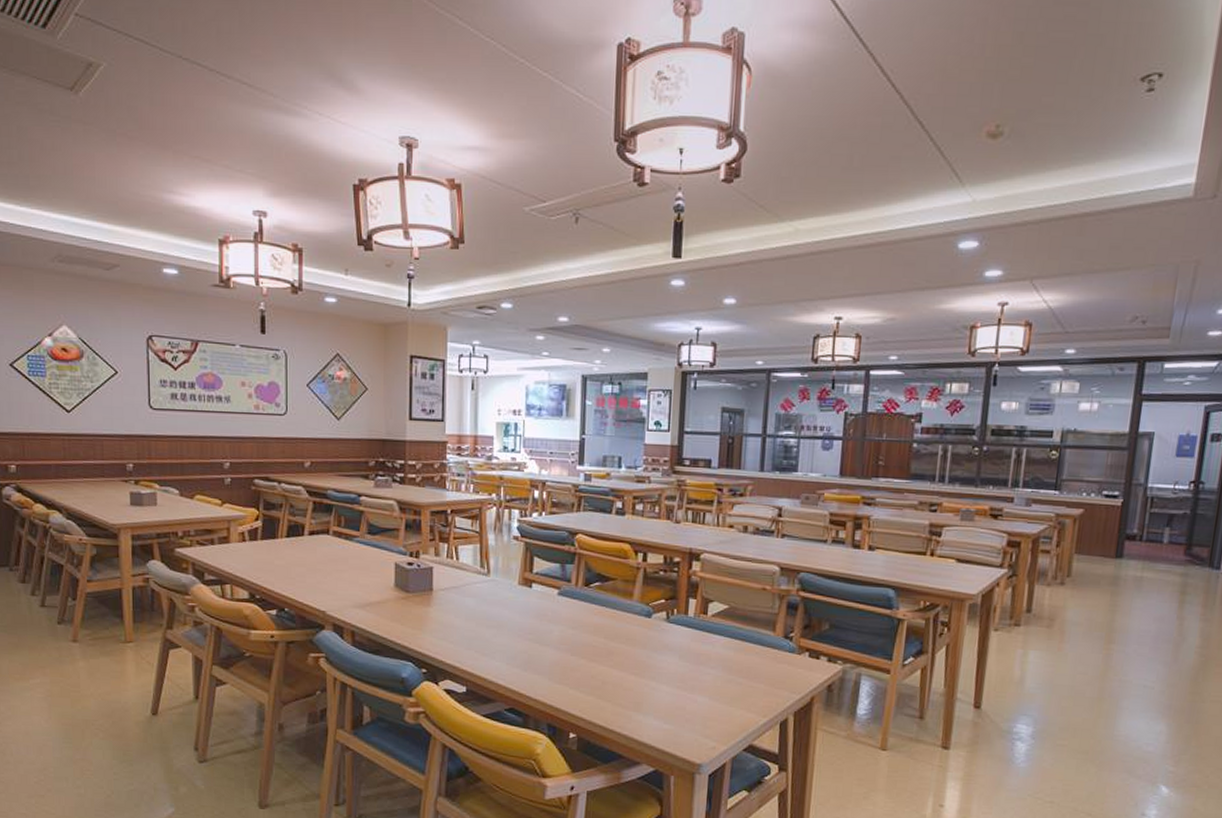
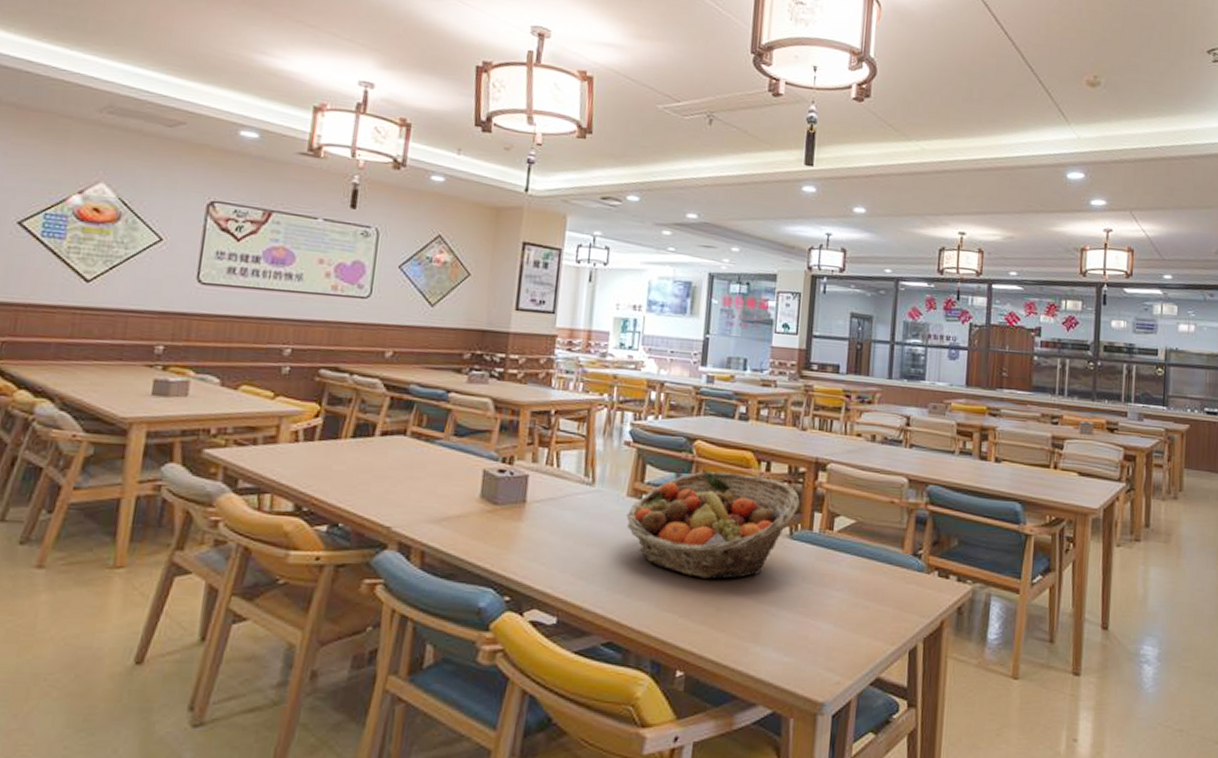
fruit basket: none [519,561,675,657] -> present [626,471,800,579]

